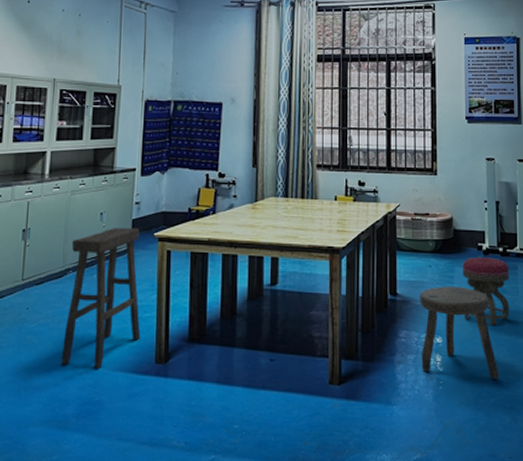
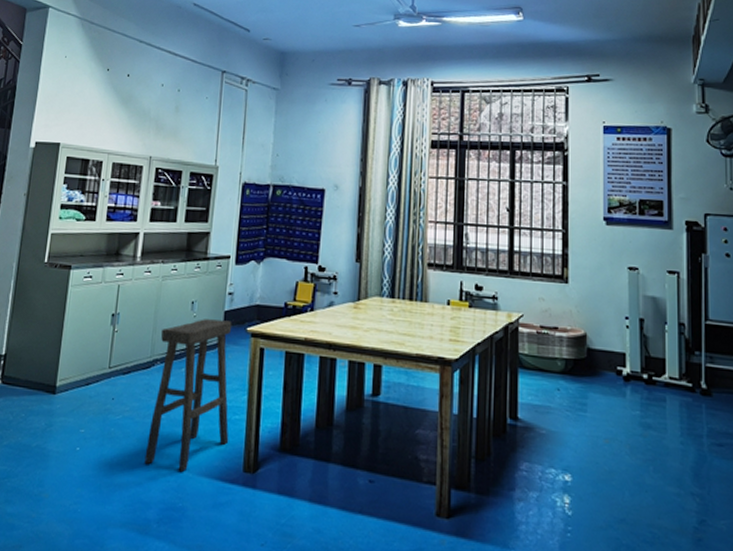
stool: present [420,286,500,379] -> none [545,414,643,532]
stool: present [462,257,510,326] -> none [597,383,656,468]

